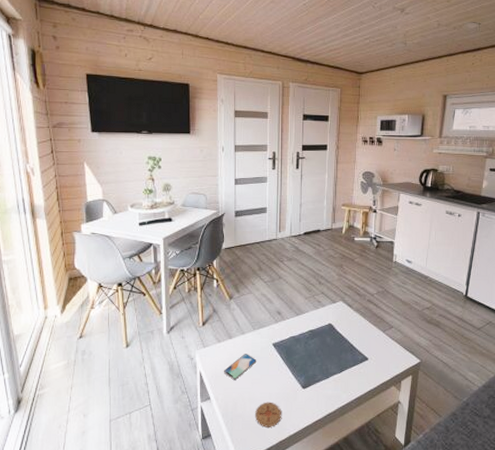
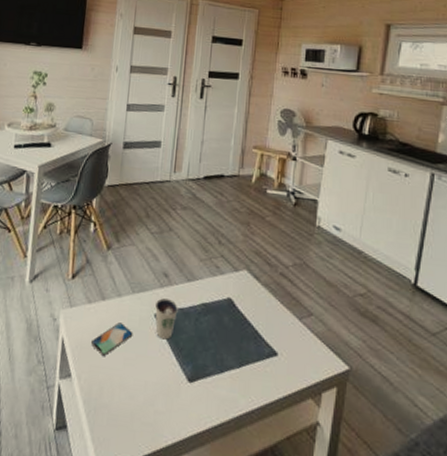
coaster: present [255,402,281,428] -> none [124,392,158,430]
dixie cup: none [273,331,291,361] -> present [155,298,178,340]

